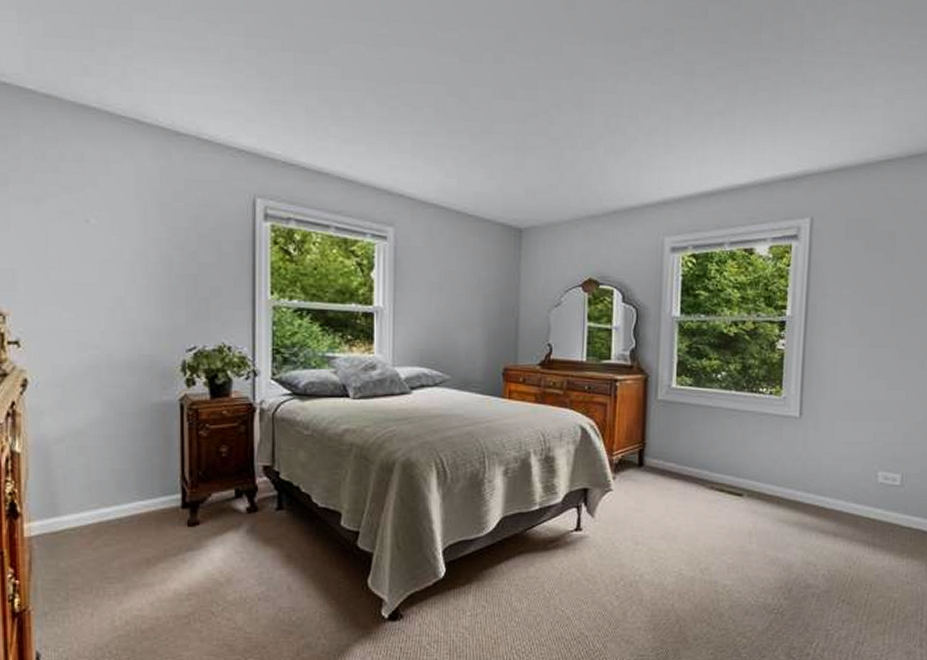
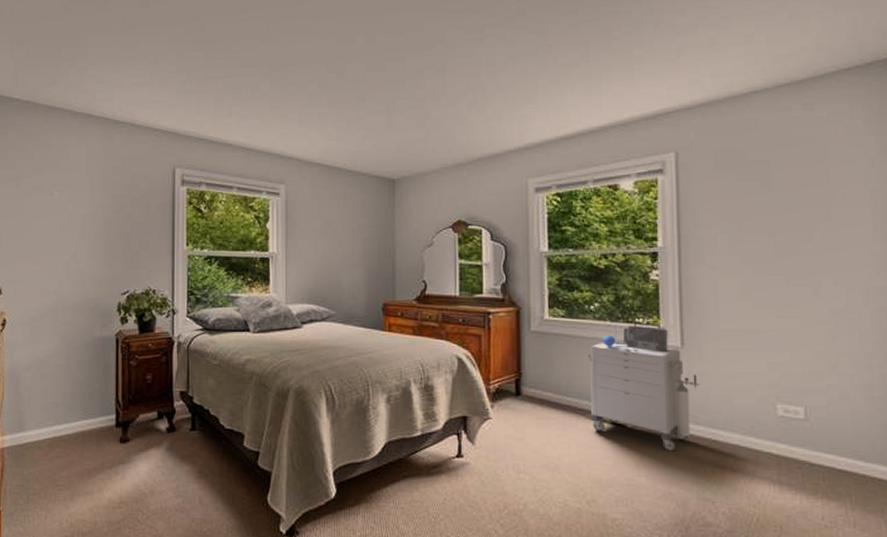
storage cabinet: none [709,392,813,519] -> present [589,322,700,452]

